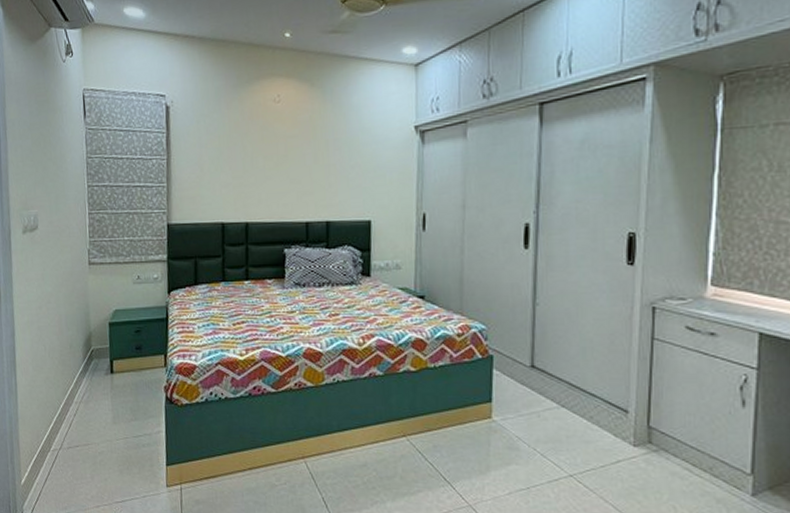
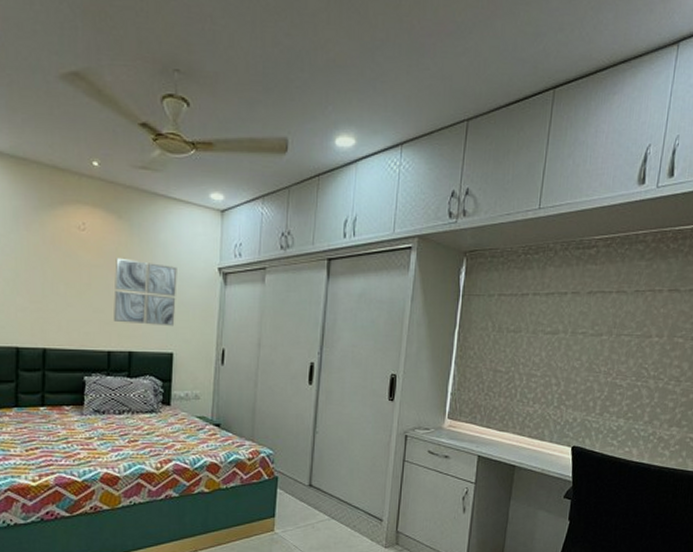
wall art: none [309,126,372,193] -> present [114,257,177,327]

